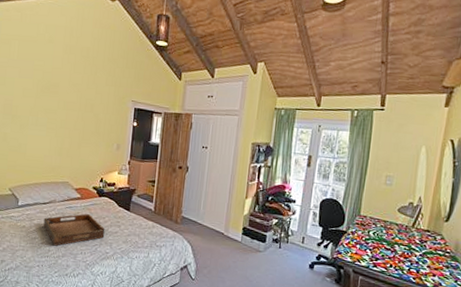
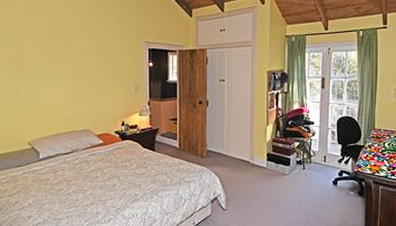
serving tray: present [43,213,105,246] -> none [68,158,132,195]

